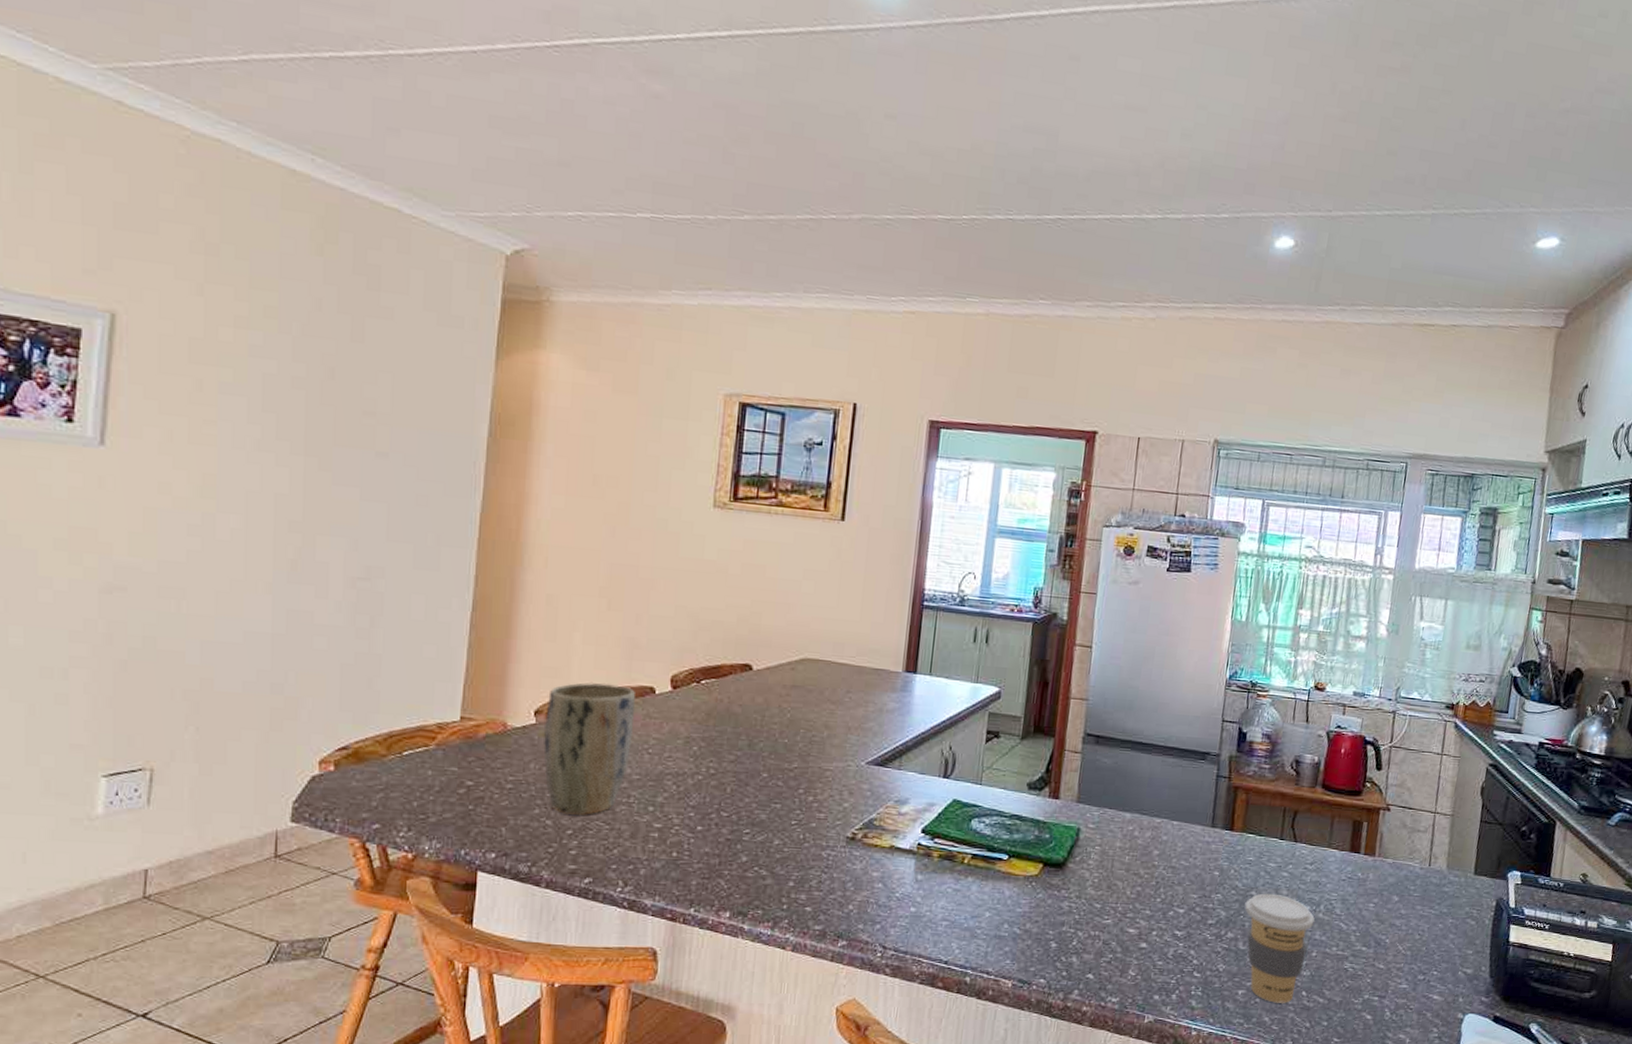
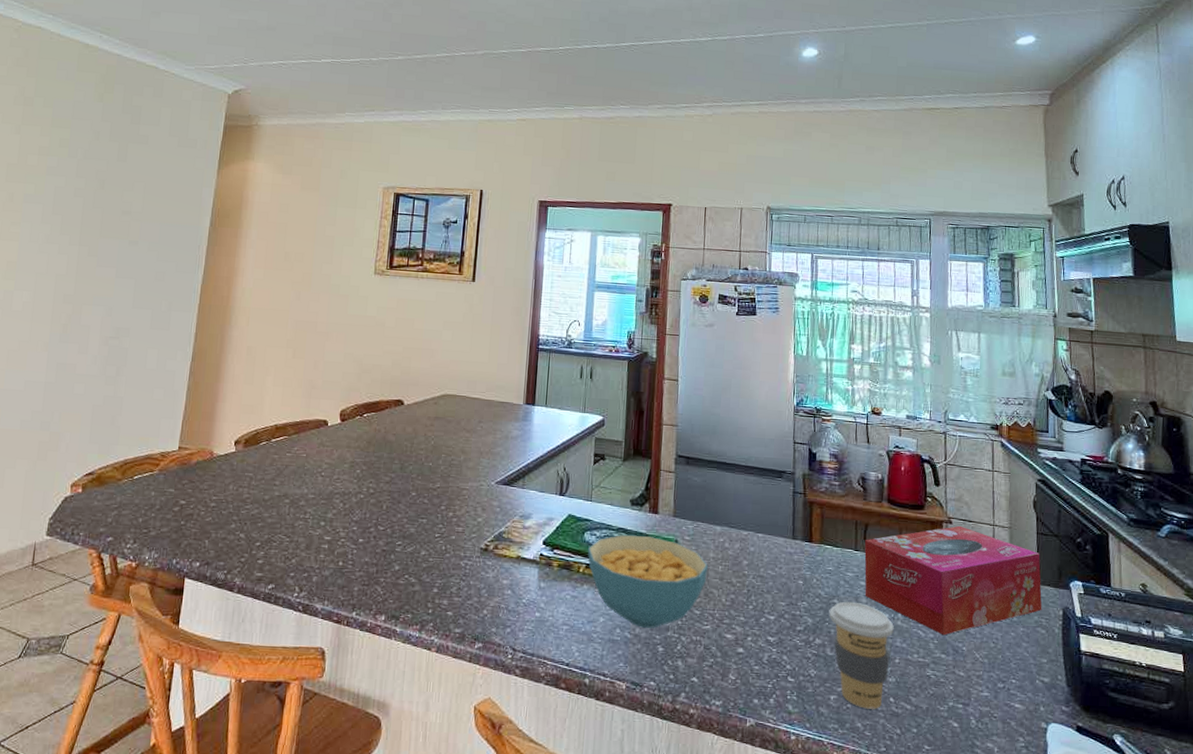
plant pot: present [543,682,636,815] -> none [240,417,313,529]
cereal bowl: none [974,822,1113,923] -> present [587,535,708,628]
tissue box: none [1286,813,1481,928] -> present [864,525,1042,636]

